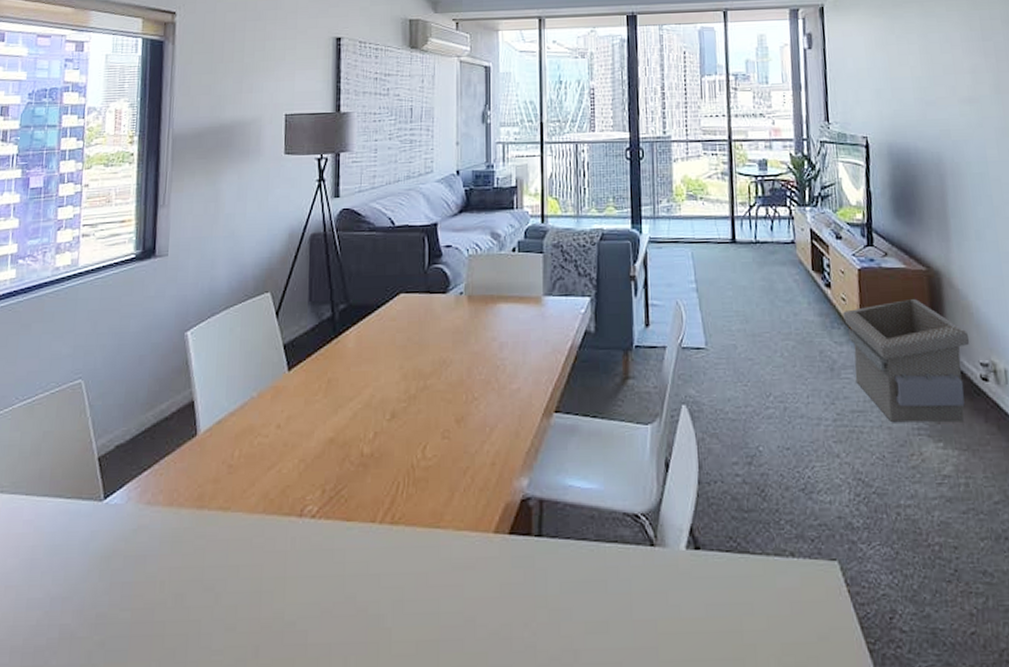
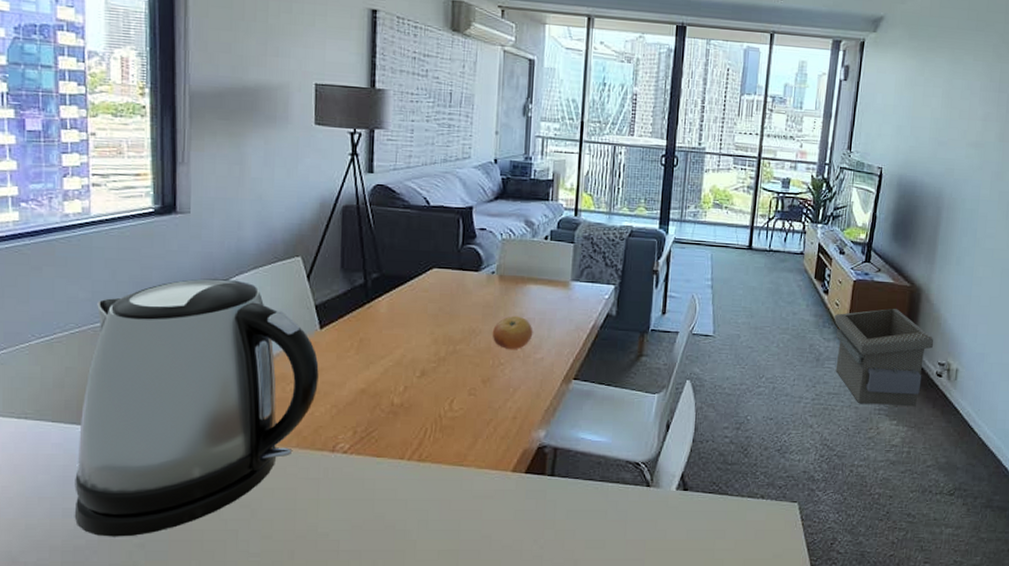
kettle: none [37,323,287,634] -> present [74,278,319,537]
fruit: none [463,340,507,382] -> present [492,315,533,350]

